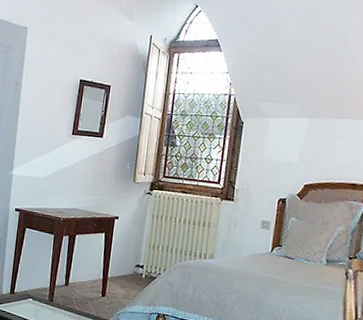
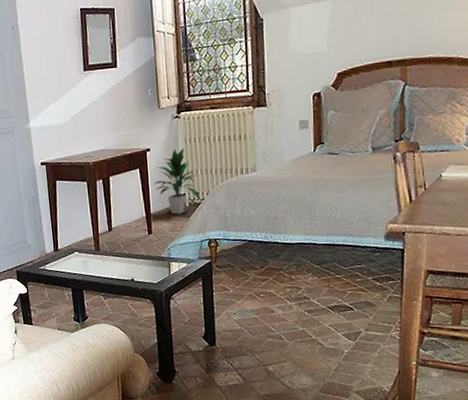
indoor plant: none [115,222,157,284] -> present [153,148,201,214]

